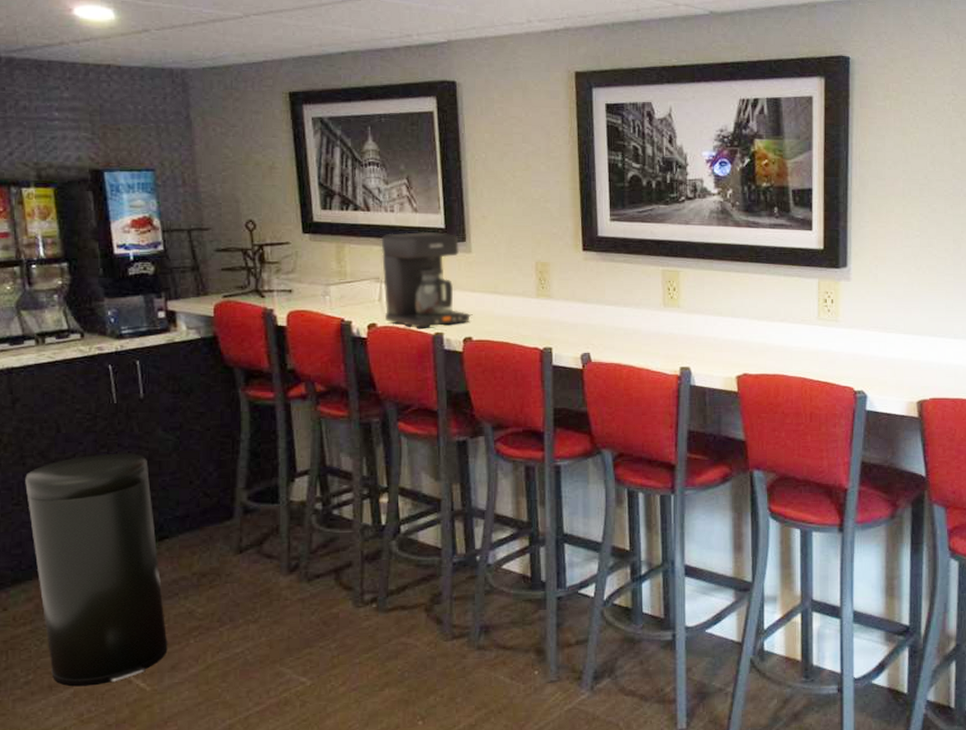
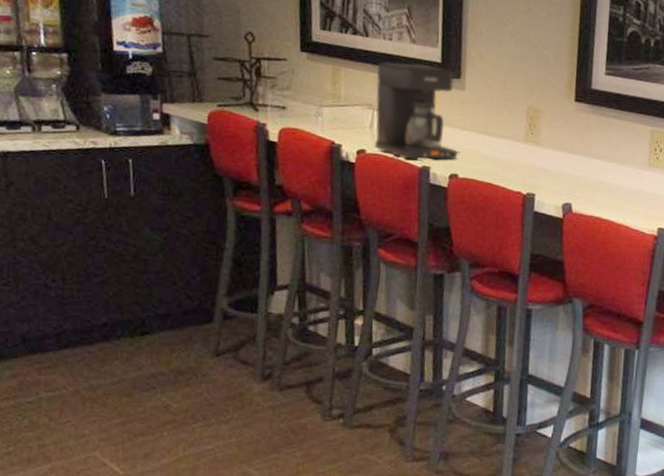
pedal bin: present [25,453,168,687] -> none [15,245,143,464]

